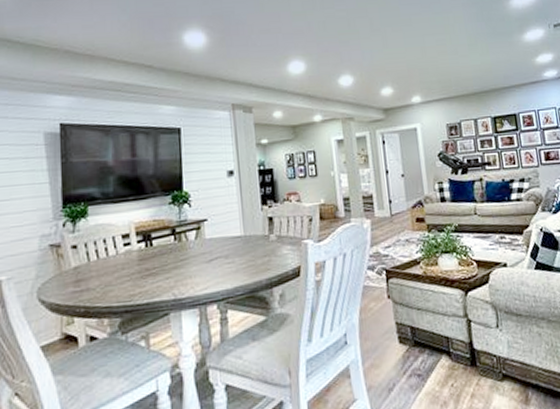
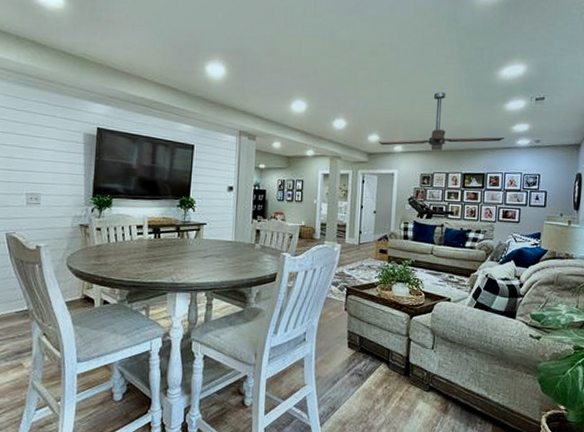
ceiling fan: none [393,30,530,98] -> present [378,91,505,151]

